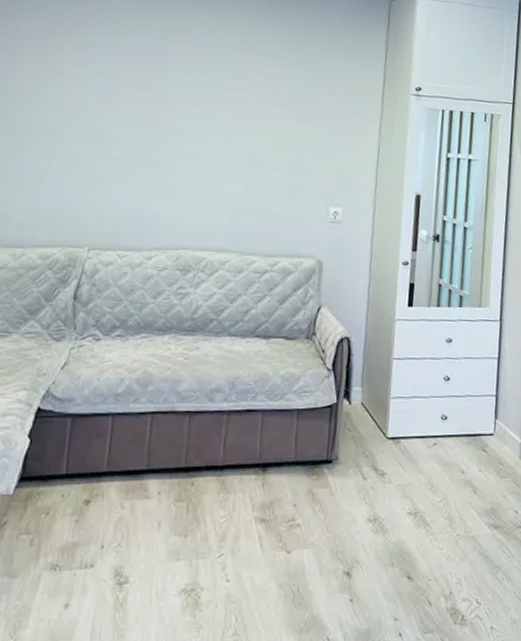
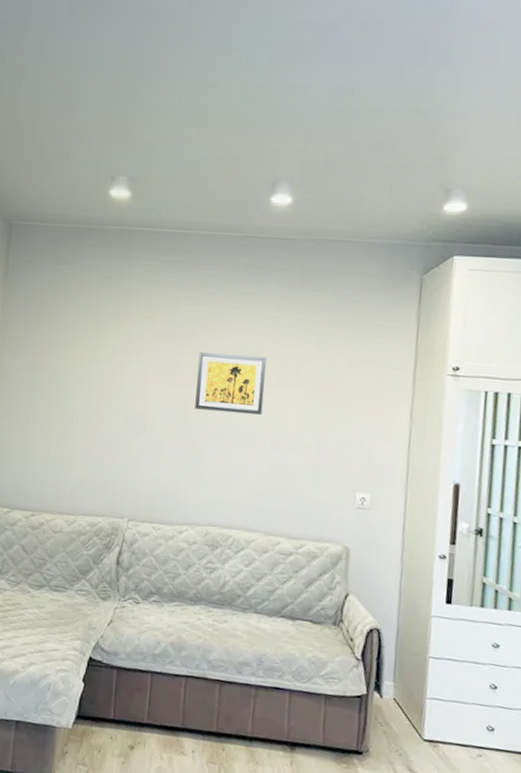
wall art: none [167,67,244,132] -> present [195,352,267,415]

